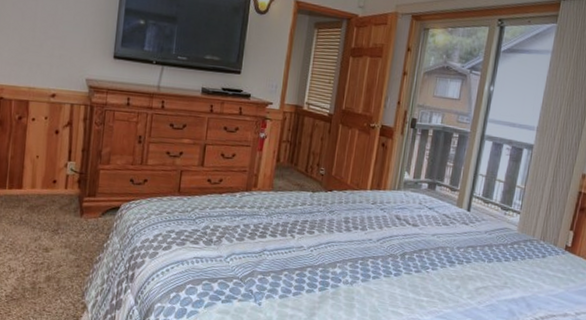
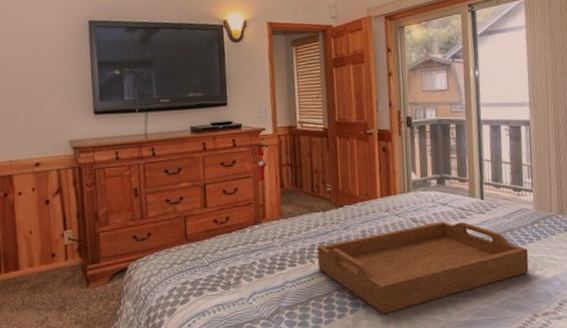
serving tray: none [297,223,502,298] -> present [317,221,529,315]

